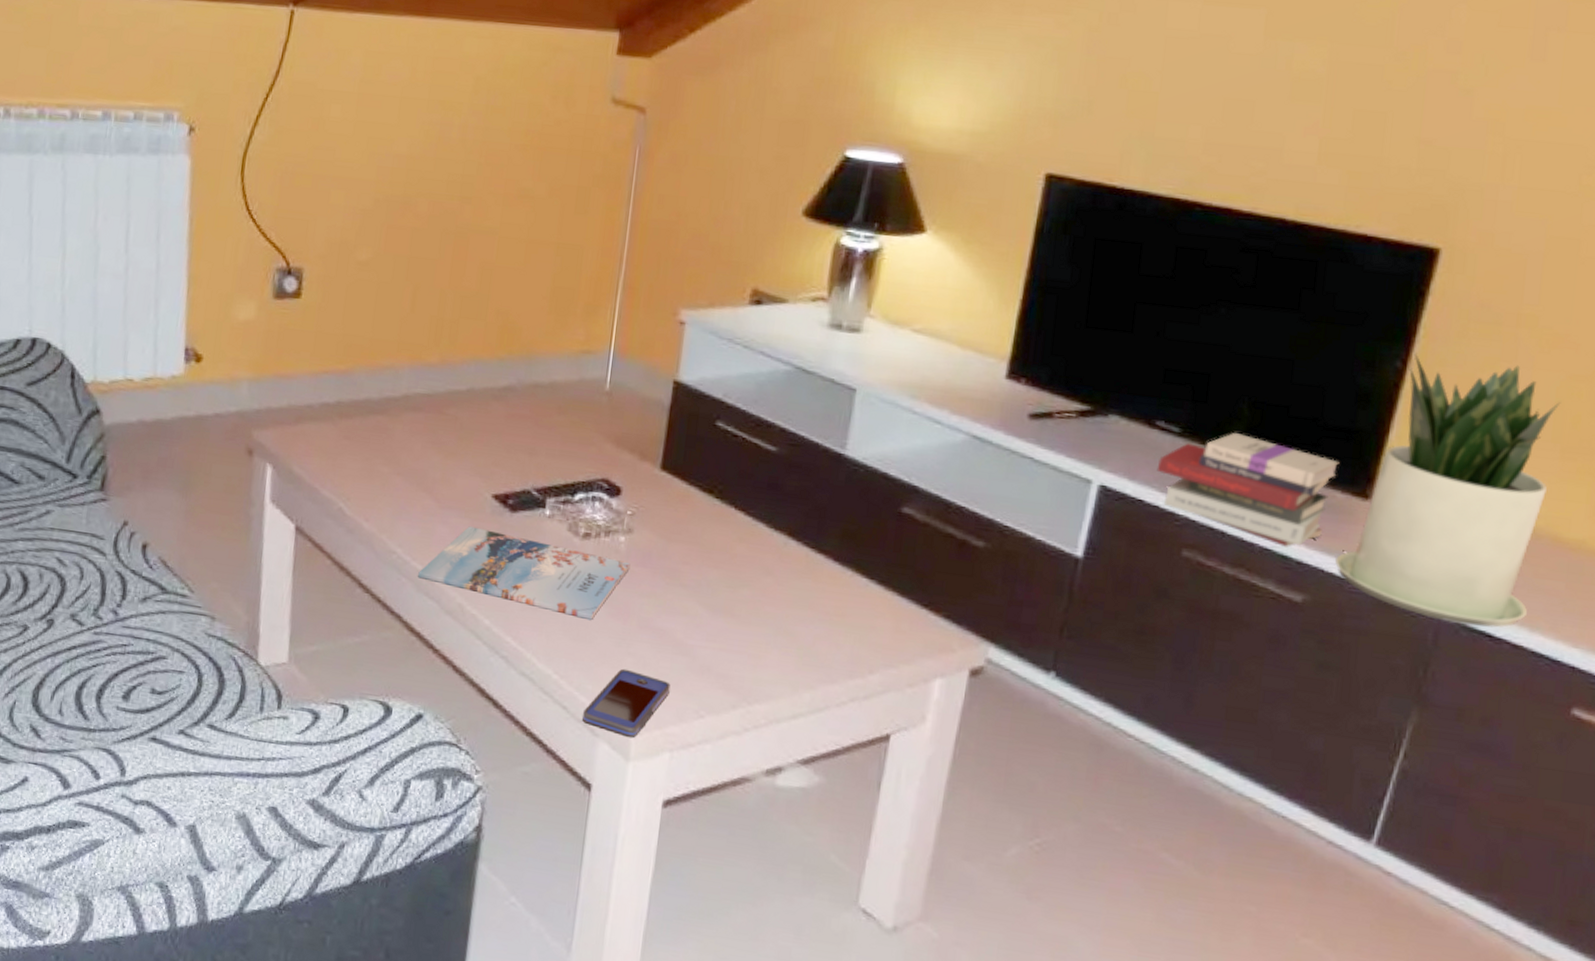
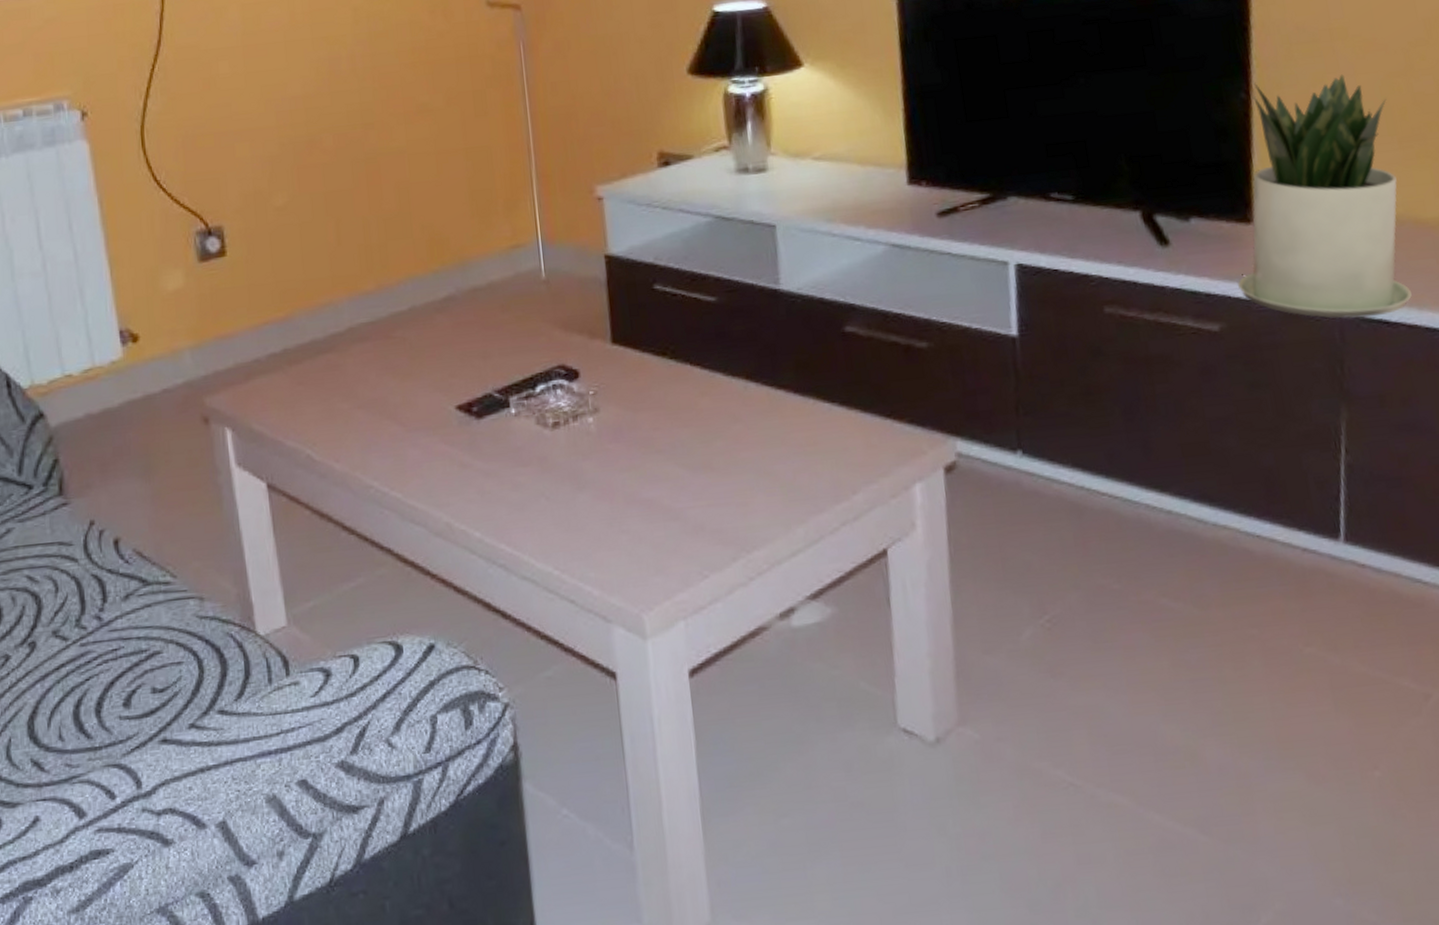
magazine: present [418,526,631,621] -> none [399,441,604,508]
mobile phone: present [582,668,671,739] -> none [591,547,670,616]
books: present [1156,432,1340,547] -> none [1061,188,1220,284]

